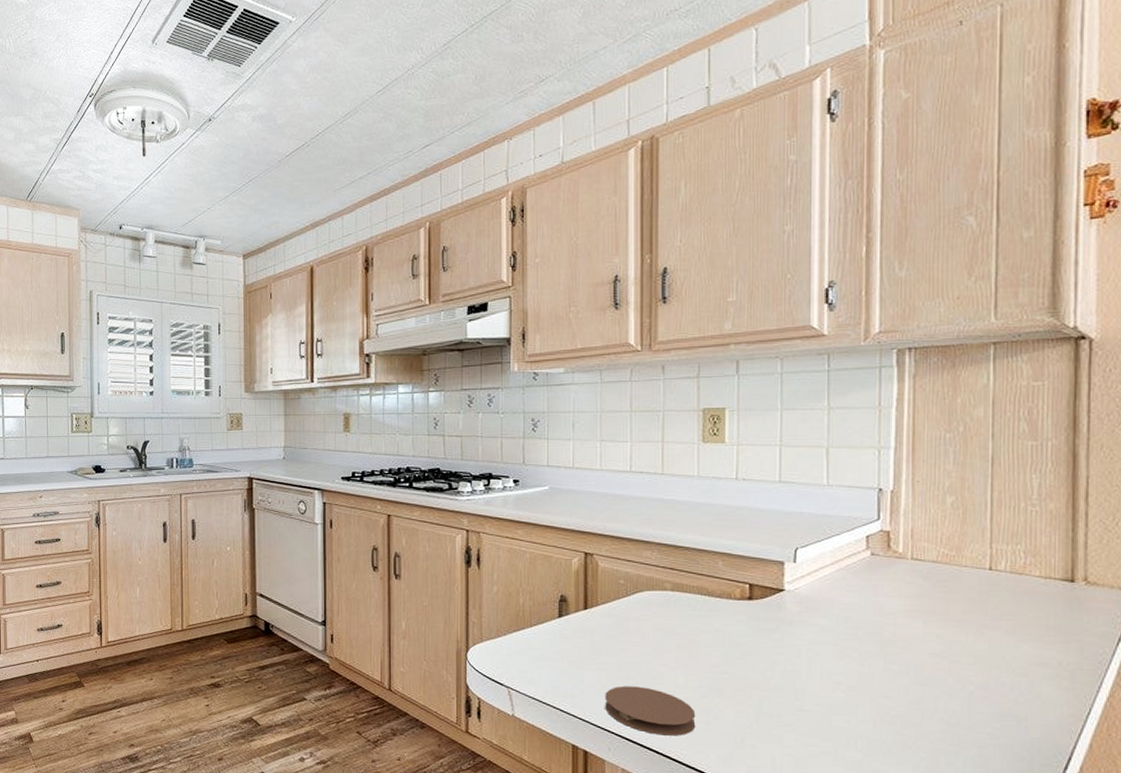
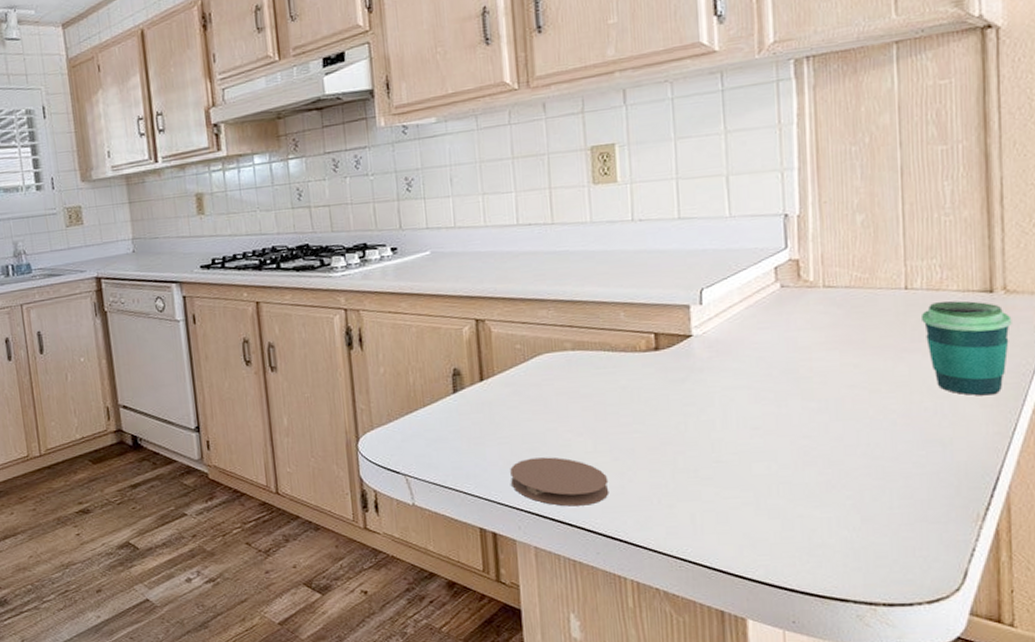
cup: none [1004,586,1091,679] -> present [922,300,1012,396]

